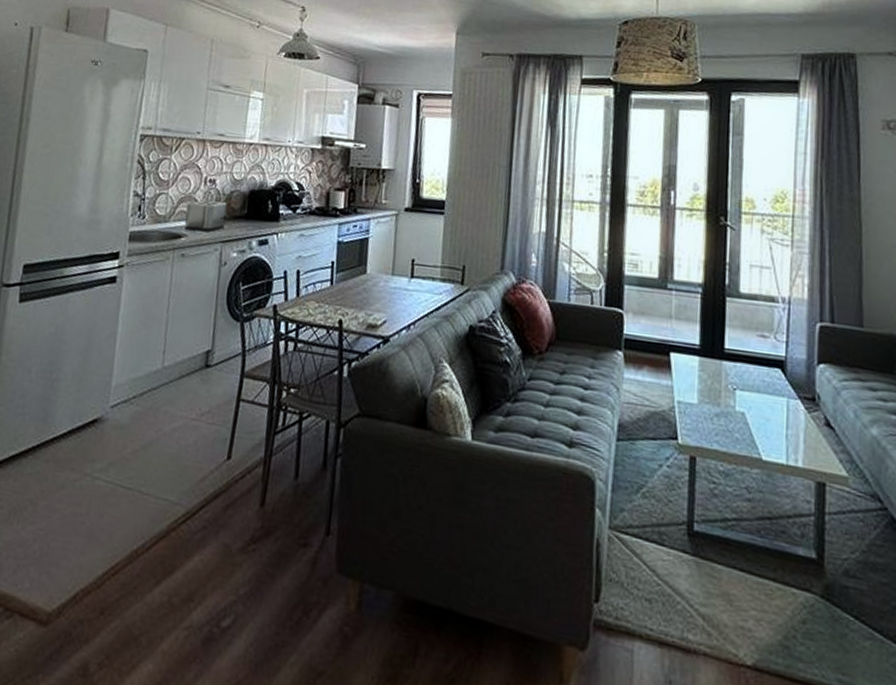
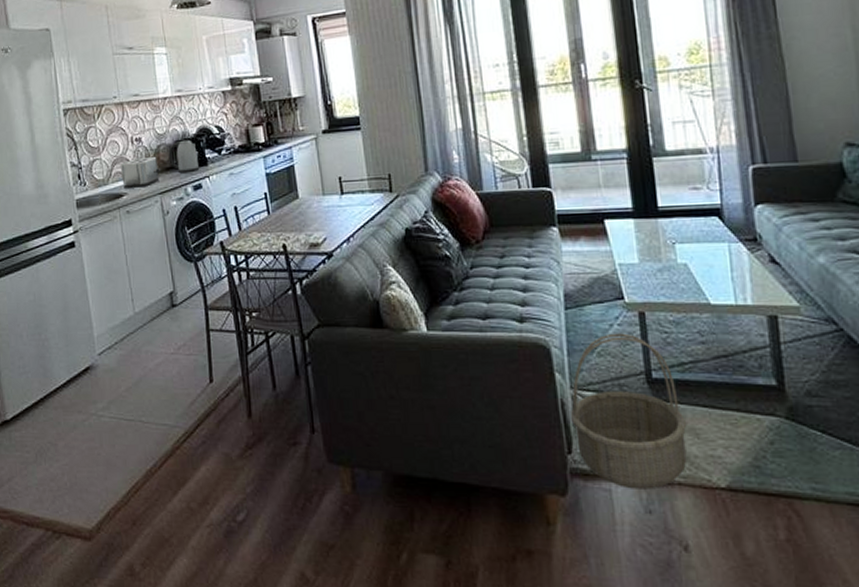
kettle: none [240,190,272,226] -> present [169,139,200,174]
basket: none [604,474,722,657] -> present [571,333,687,490]

